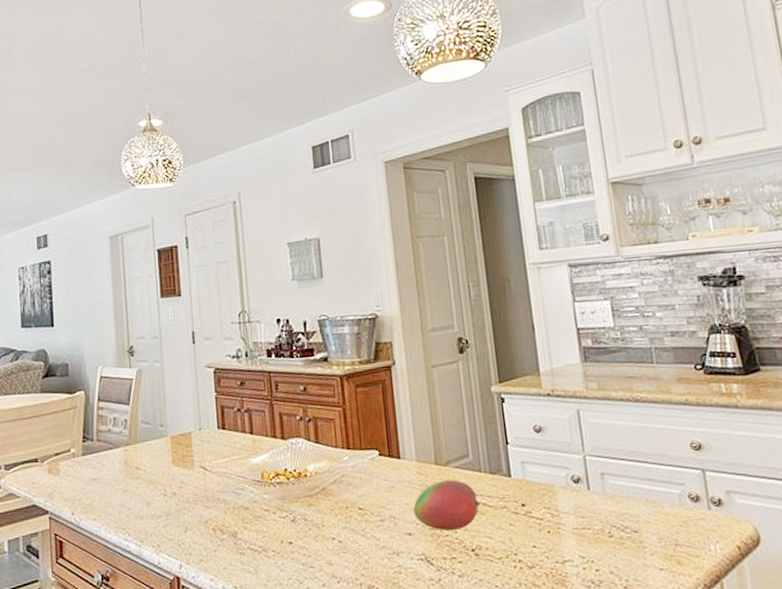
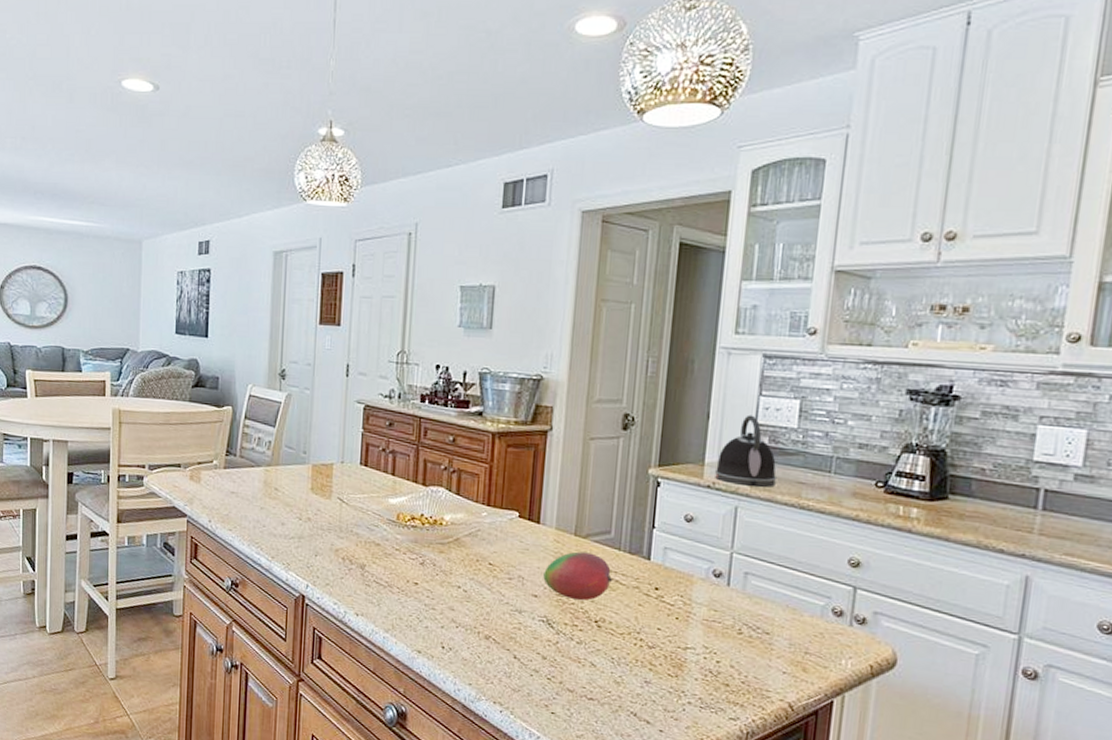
kettle: none [550,320,608,389] -> present [714,414,776,487]

